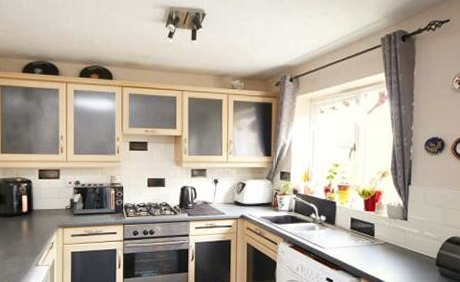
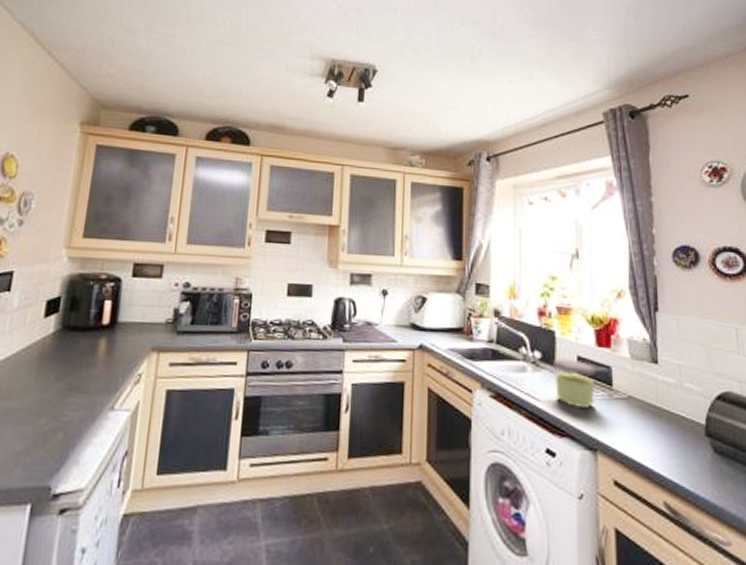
jar: none [333,220,364,252] -> present [552,358,597,409]

